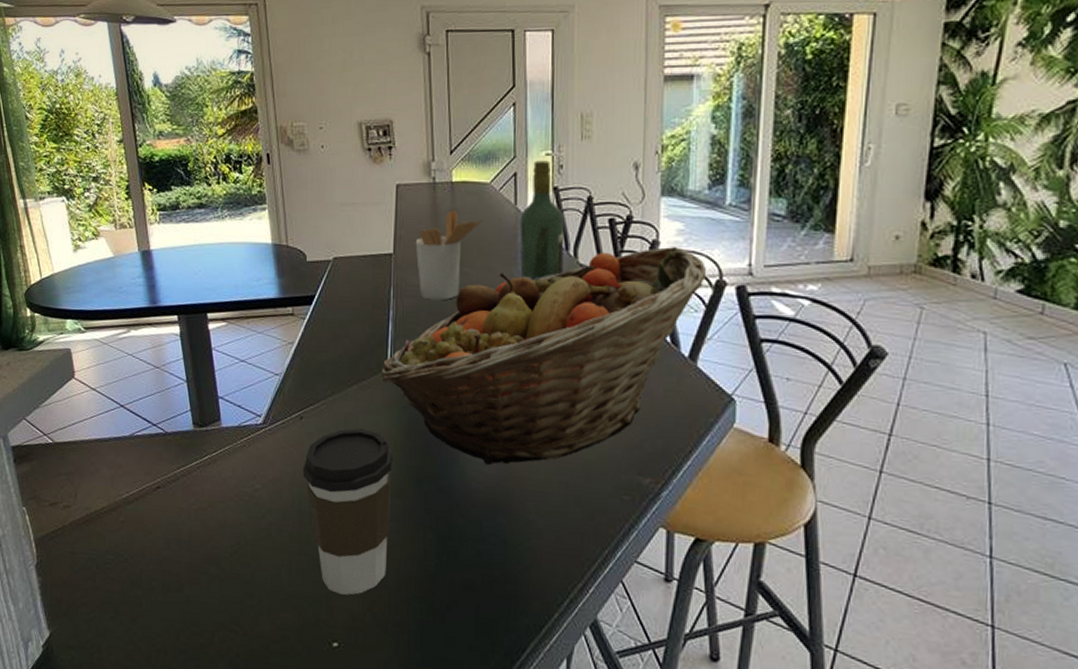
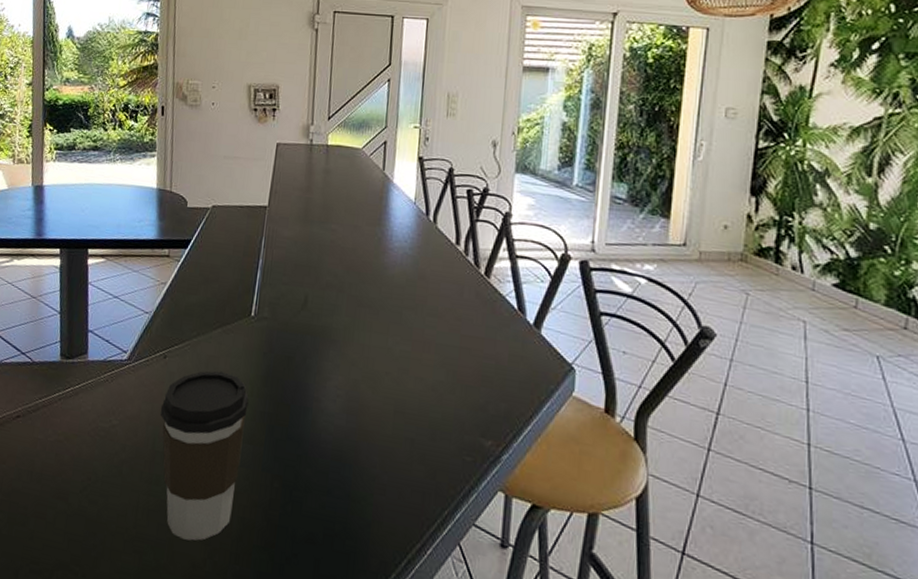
fruit basket: present [380,246,706,466] -> none [245,219,553,417]
utensil holder: present [415,210,483,301] -> none [289,171,353,254]
wine bottle: present [519,160,565,281] -> none [382,132,427,242]

